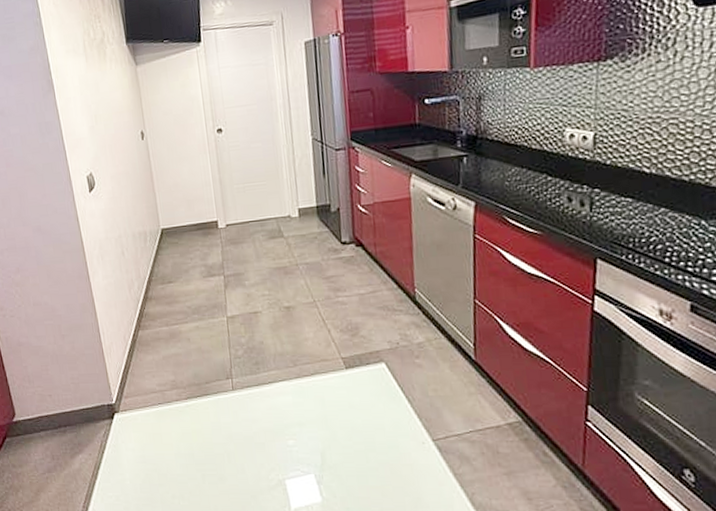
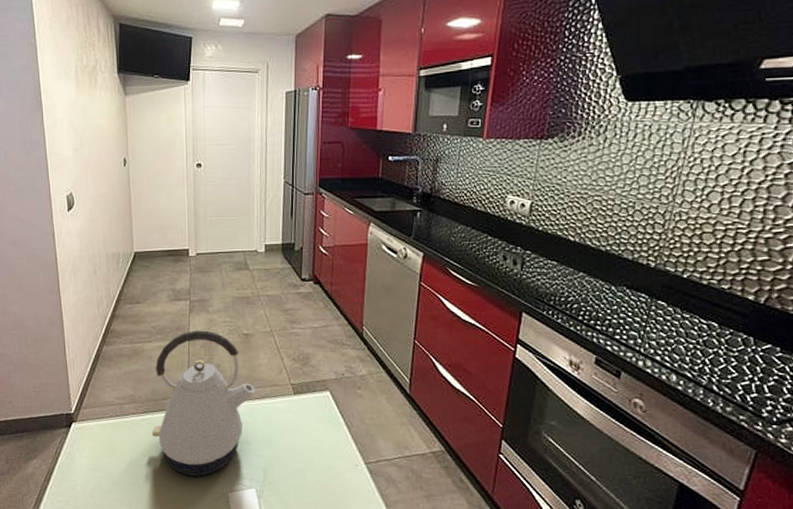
kettle: none [195,306,304,463] -> present [152,330,255,476]

